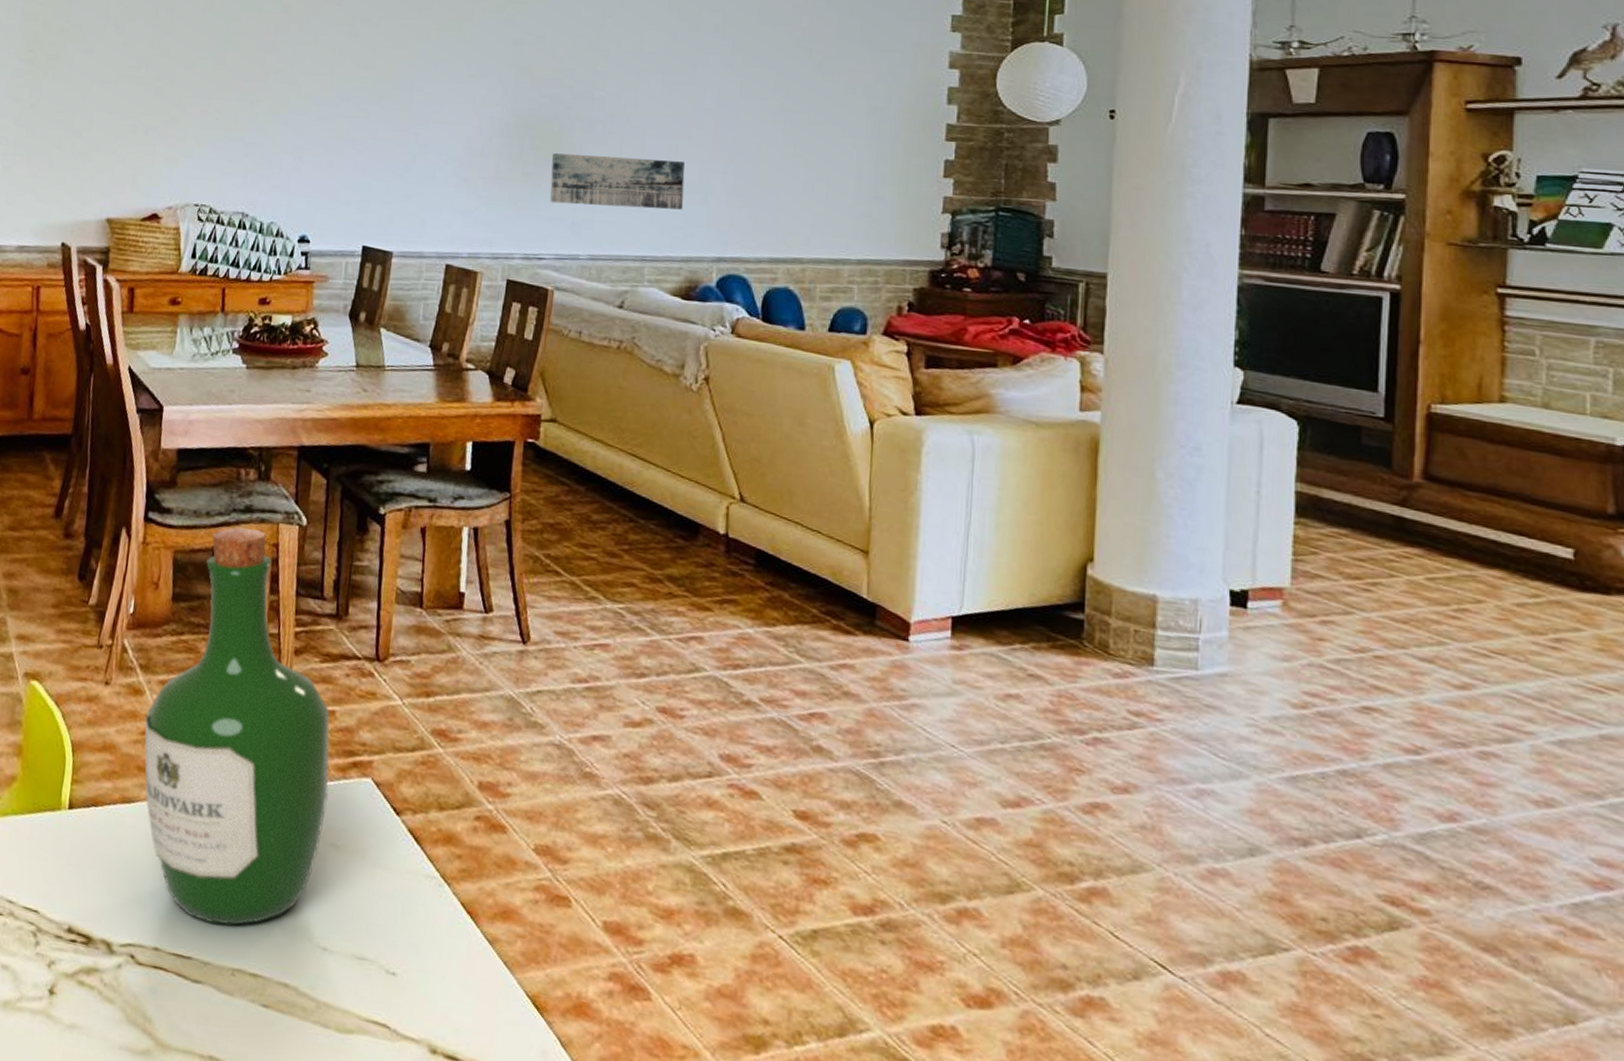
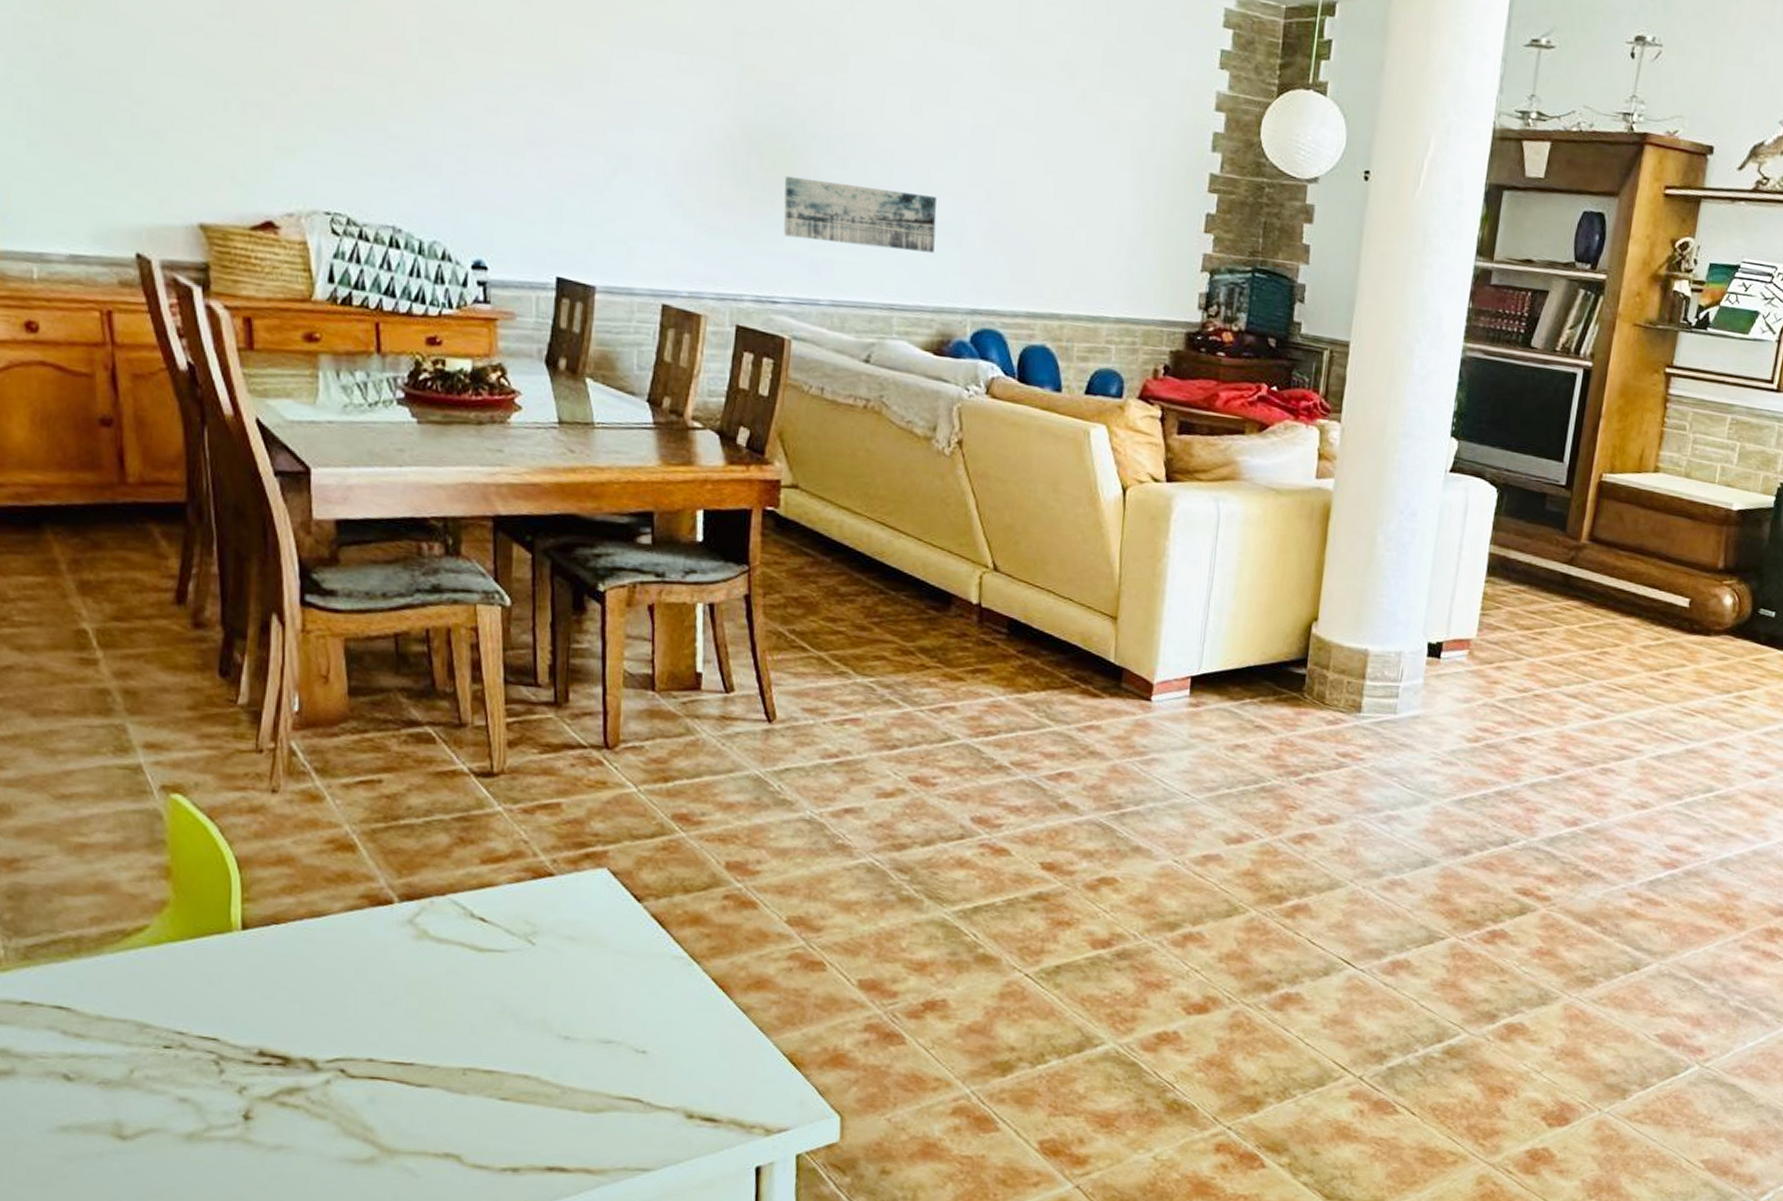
wine bottle: present [143,526,330,925] -> none [327,608,560,1029]

